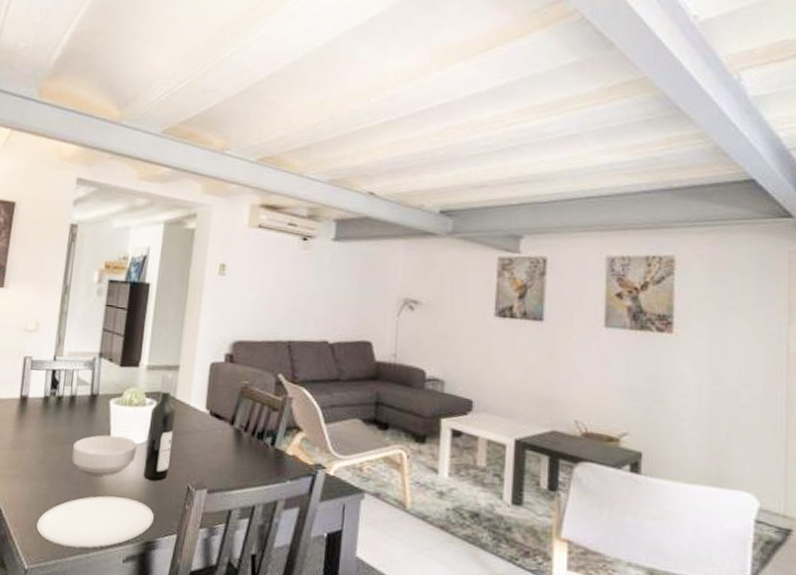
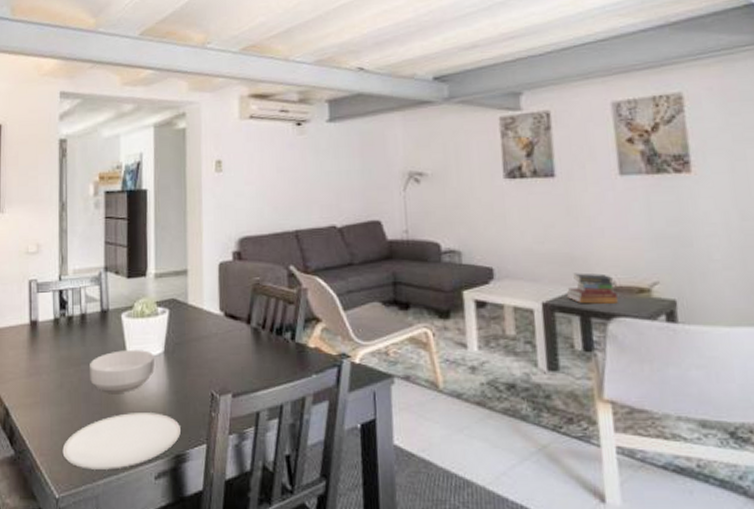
bottle: present [143,372,176,481] -> none [164,279,190,391]
books: none [540,415,587,449] -> present [567,273,618,304]

